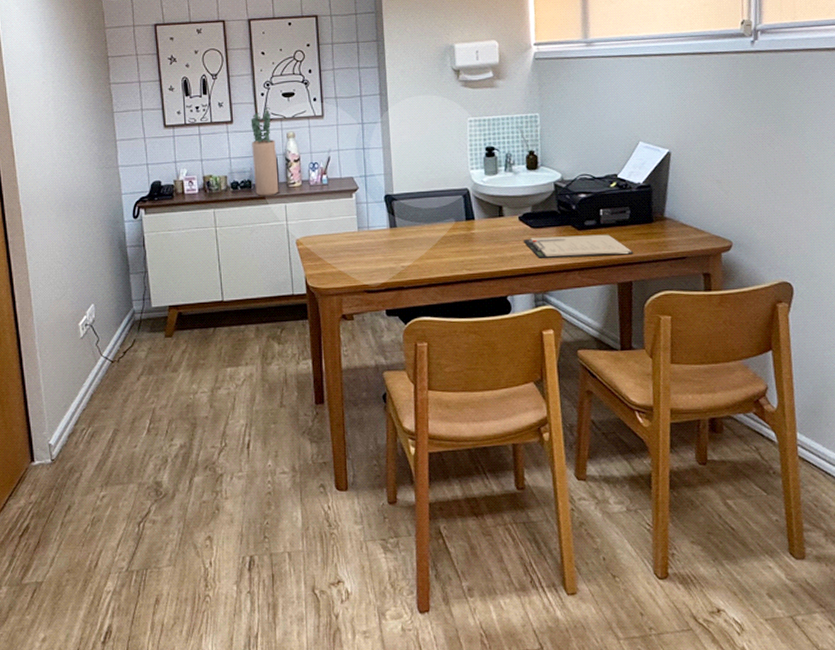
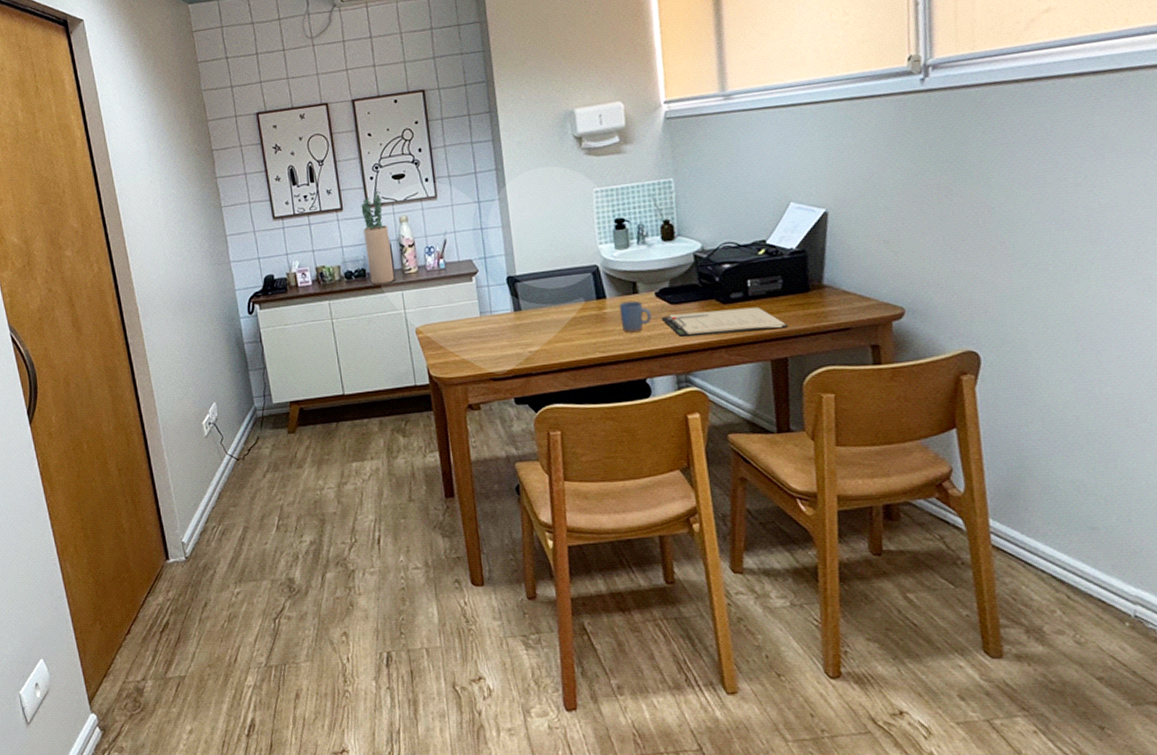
mug: none [485,223,515,252] -> present [619,300,652,332]

